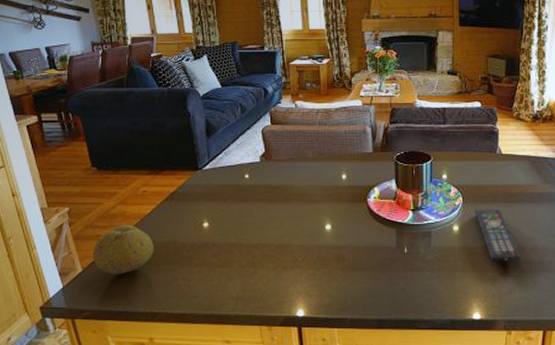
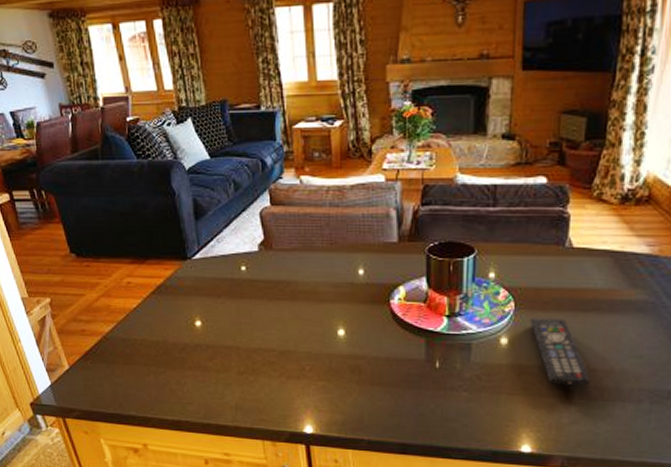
fruit: present [92,224,155,275] -> none [78,319,143,374]

